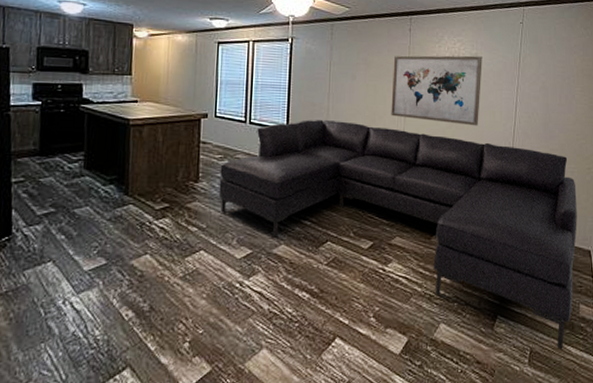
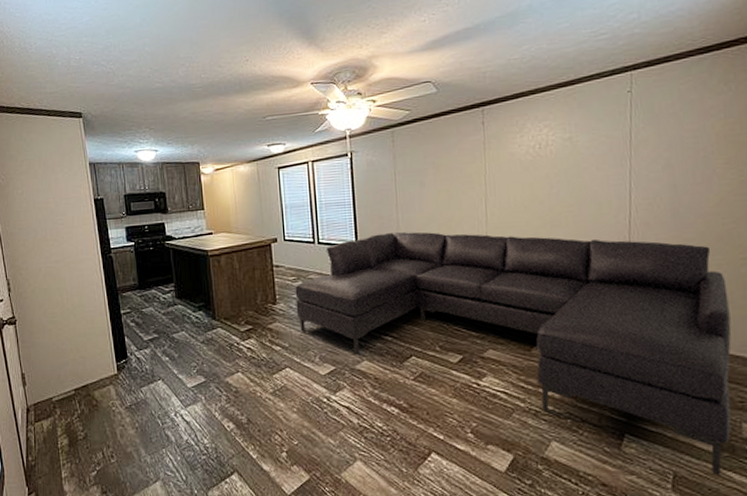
wall art: present [391,55,482,126] -> none [466,139,581,222]

